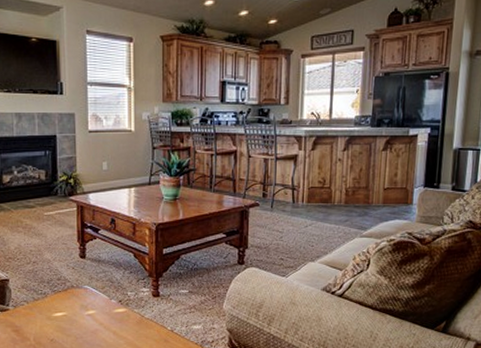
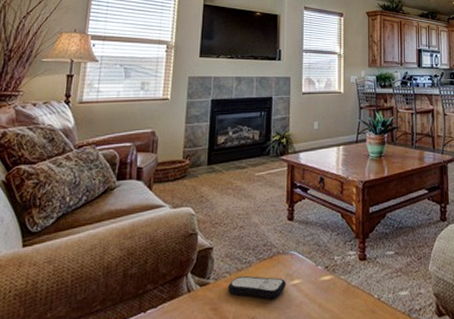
remote control: none [26,304,82,325] -> present [227,275,287,299]

